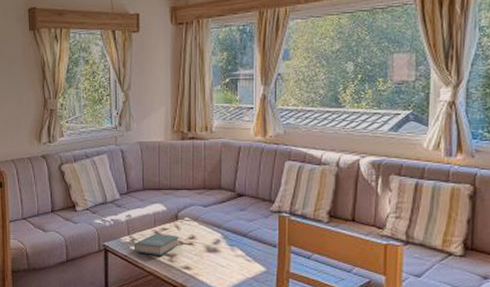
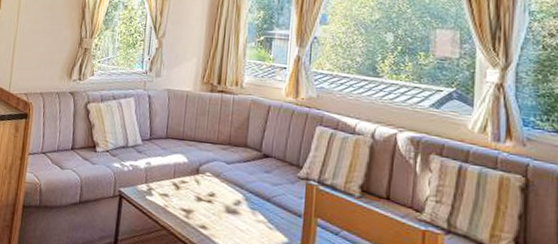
book: present [135,233,179,255] -> none [150,185,198,210]

